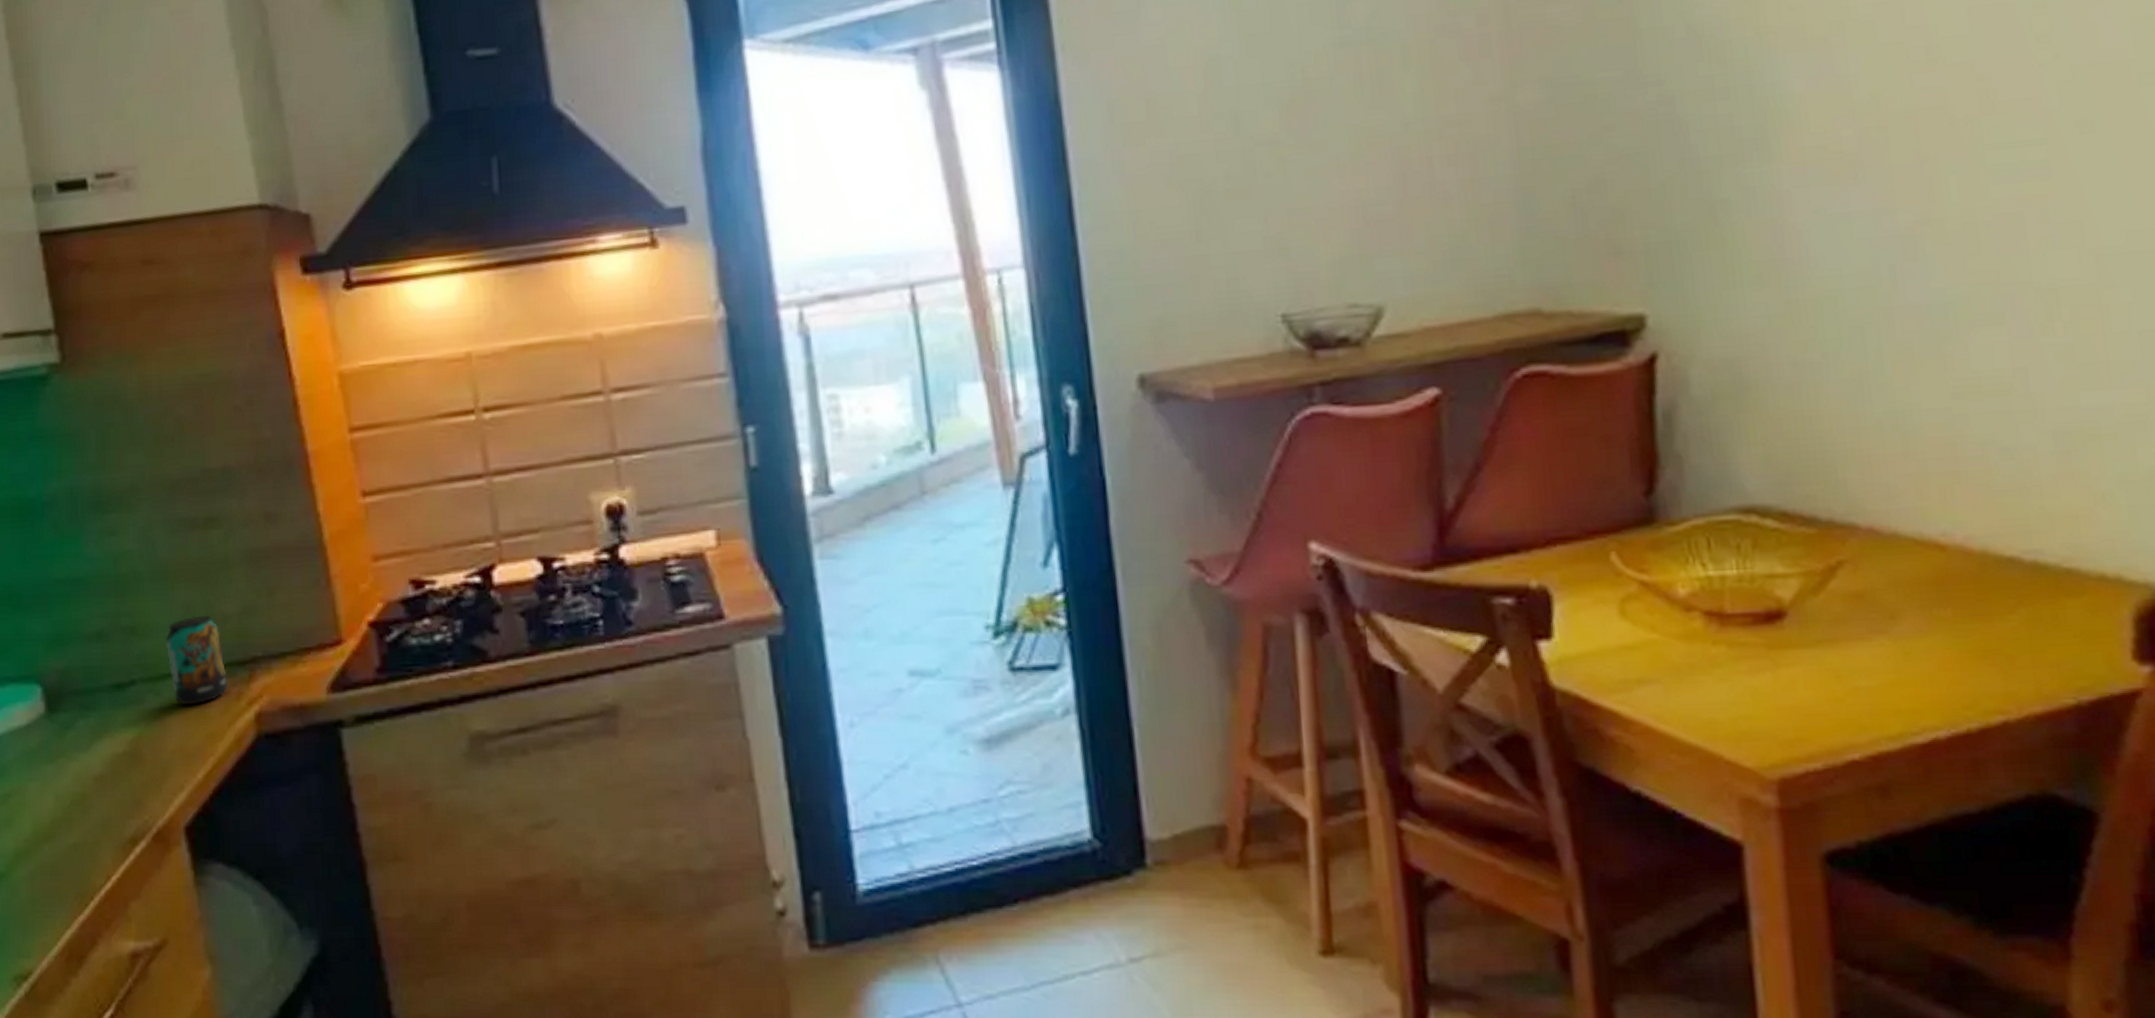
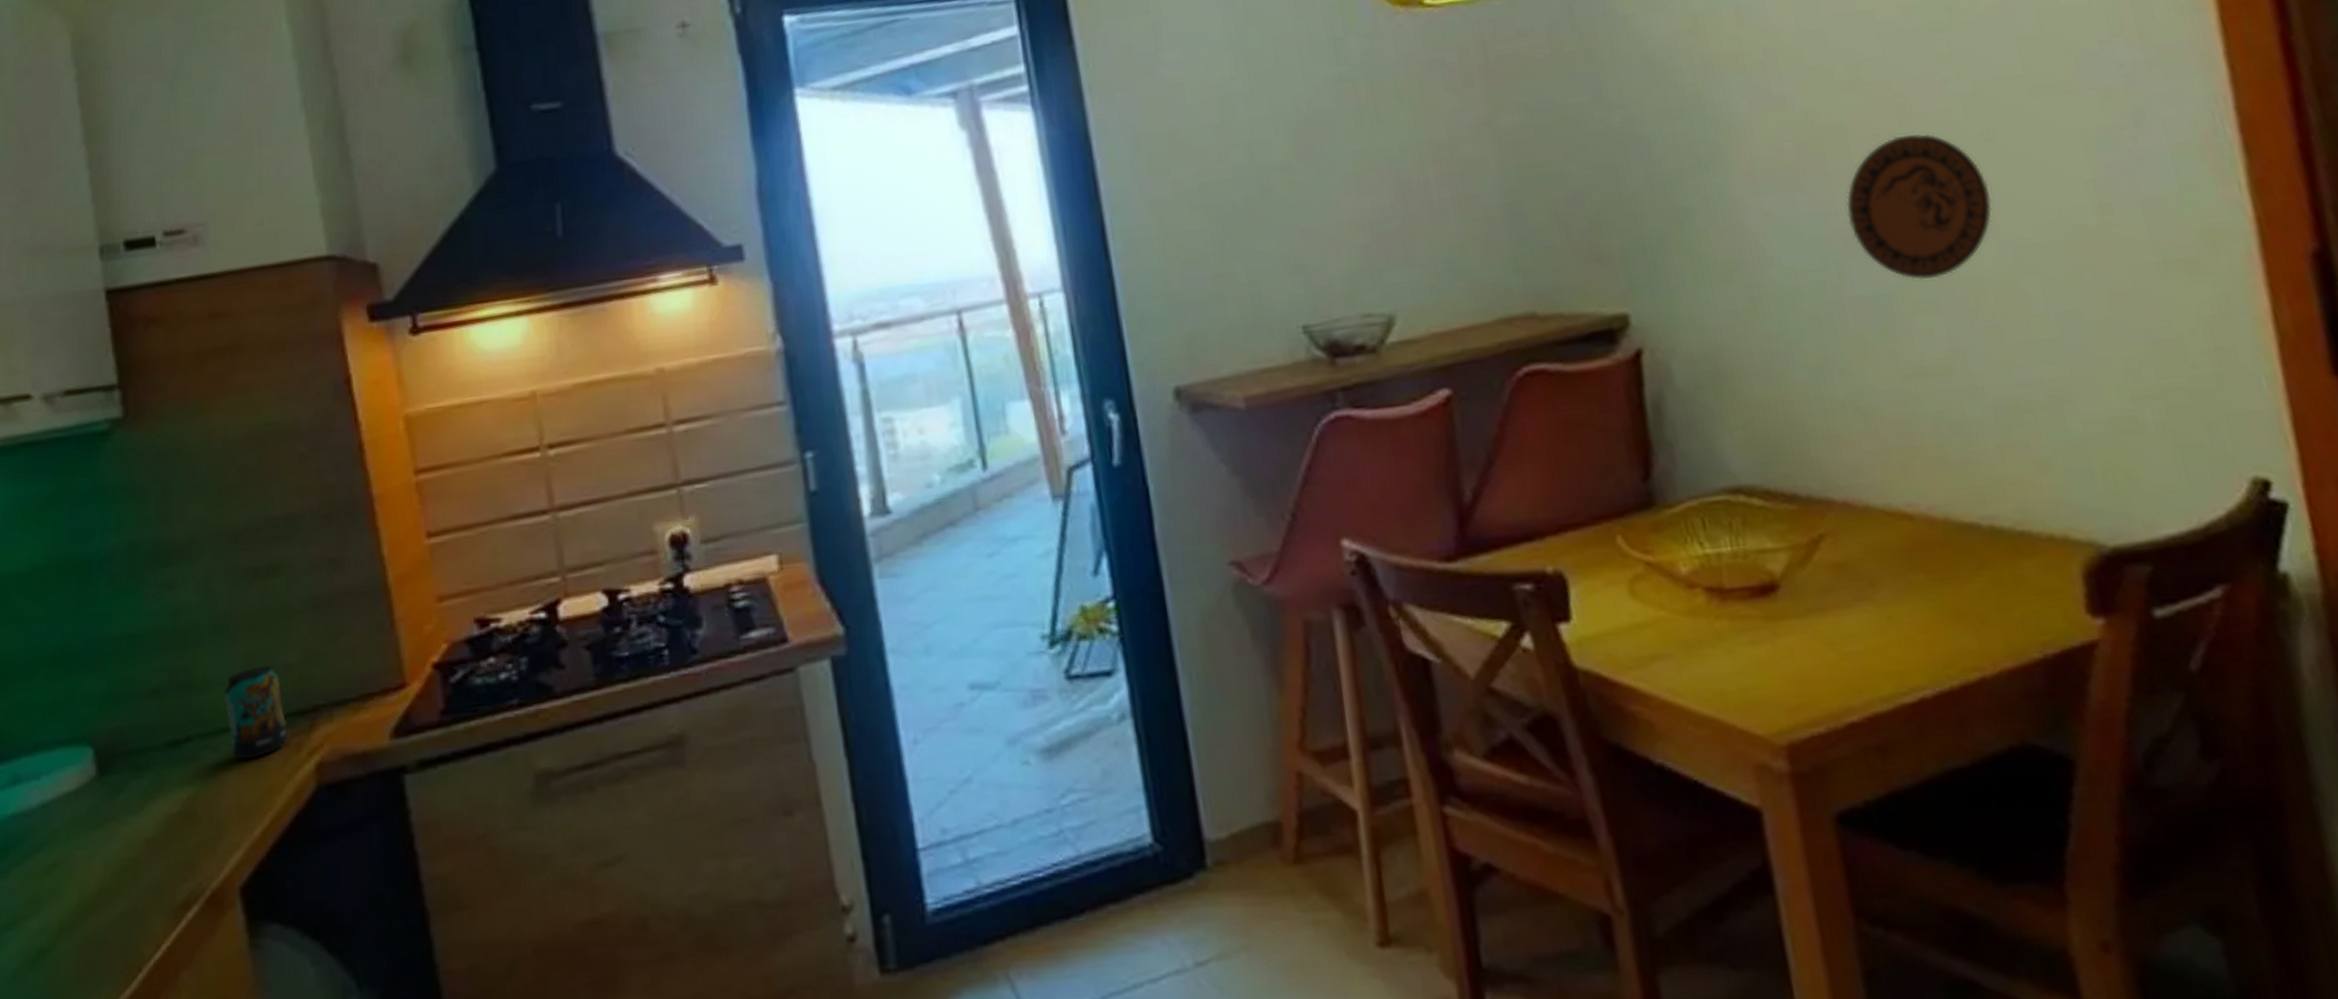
decorative plate: none [1907,124,2080,290] -> present [1846,133,1993,281]

